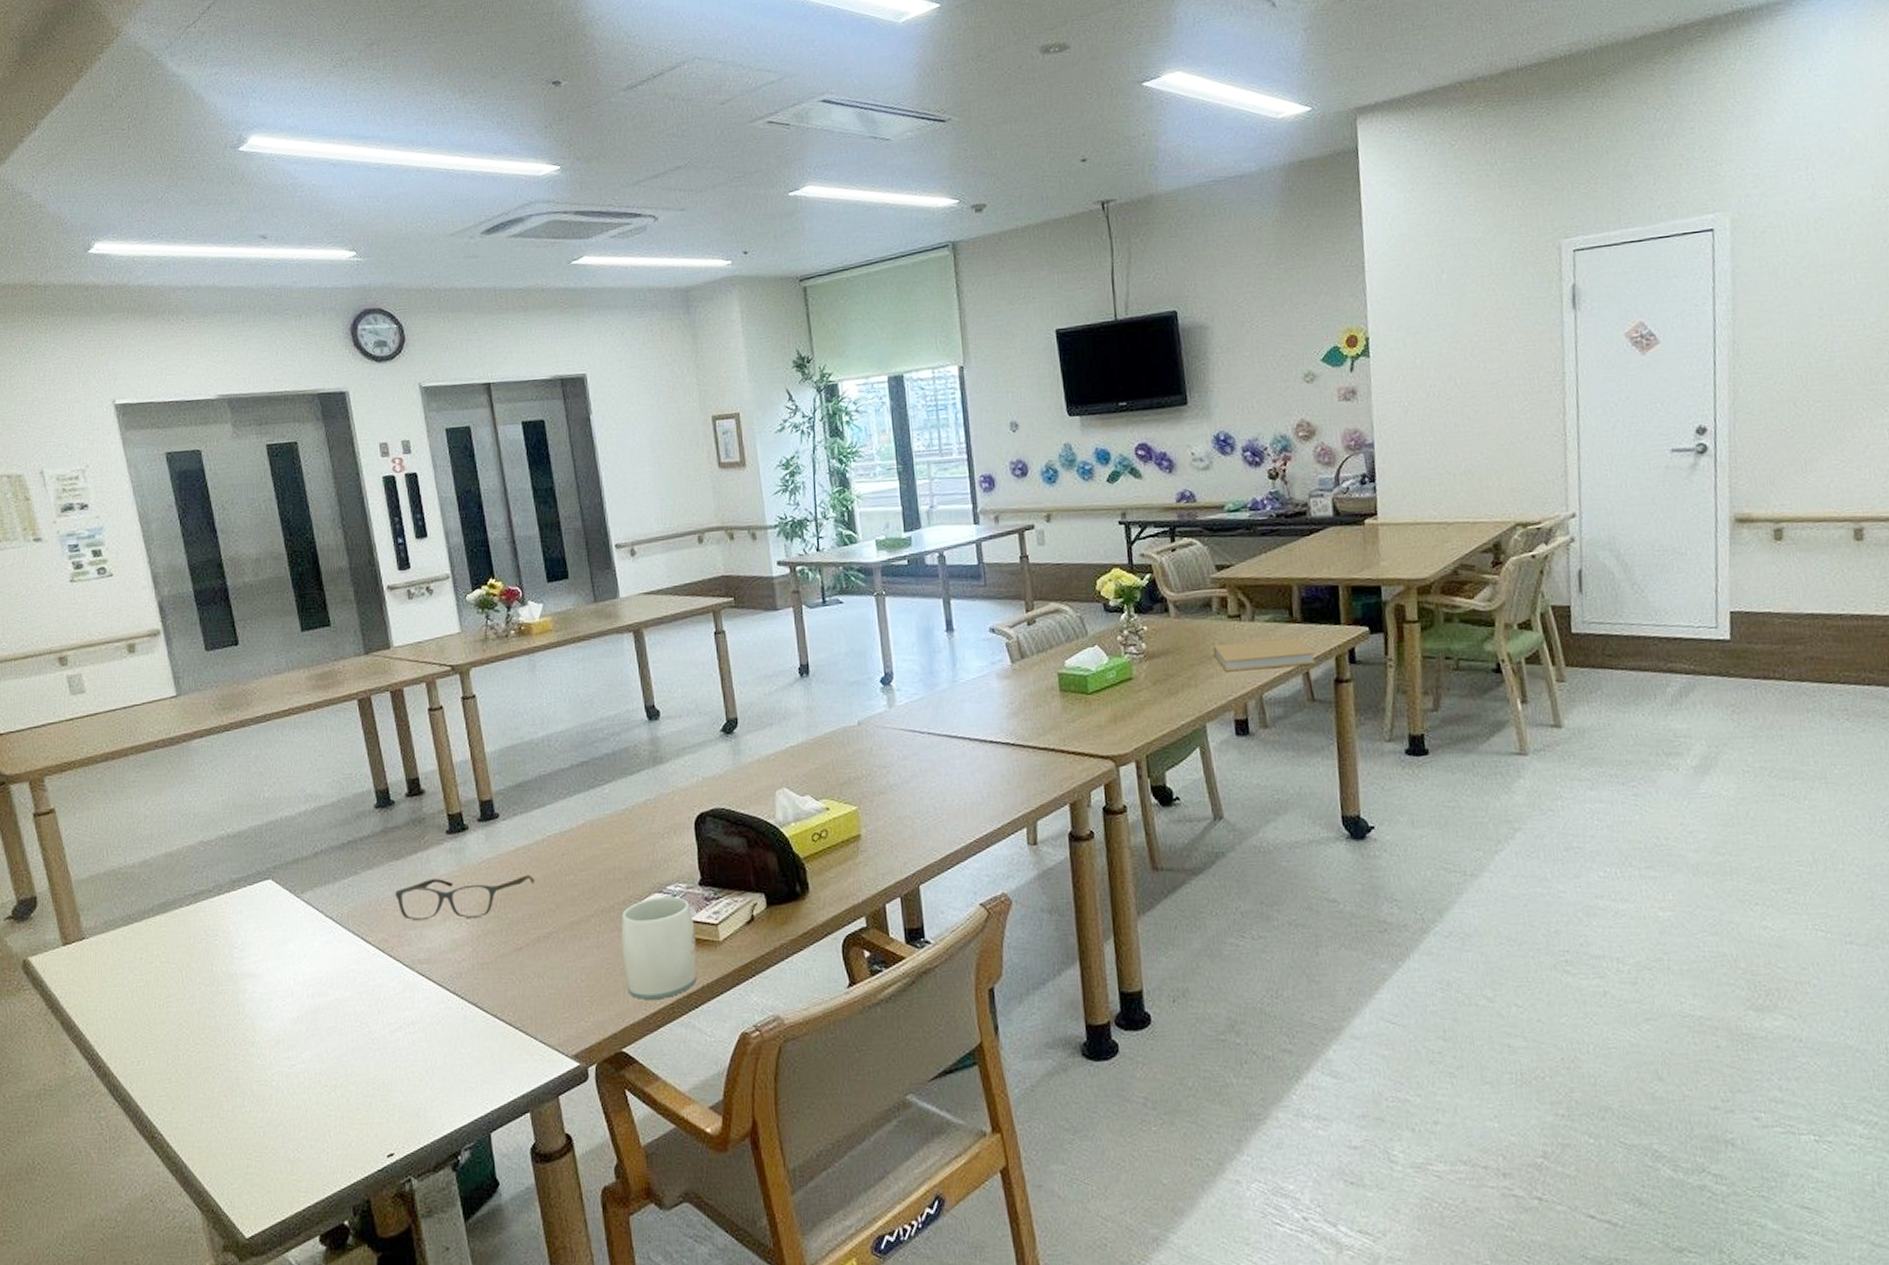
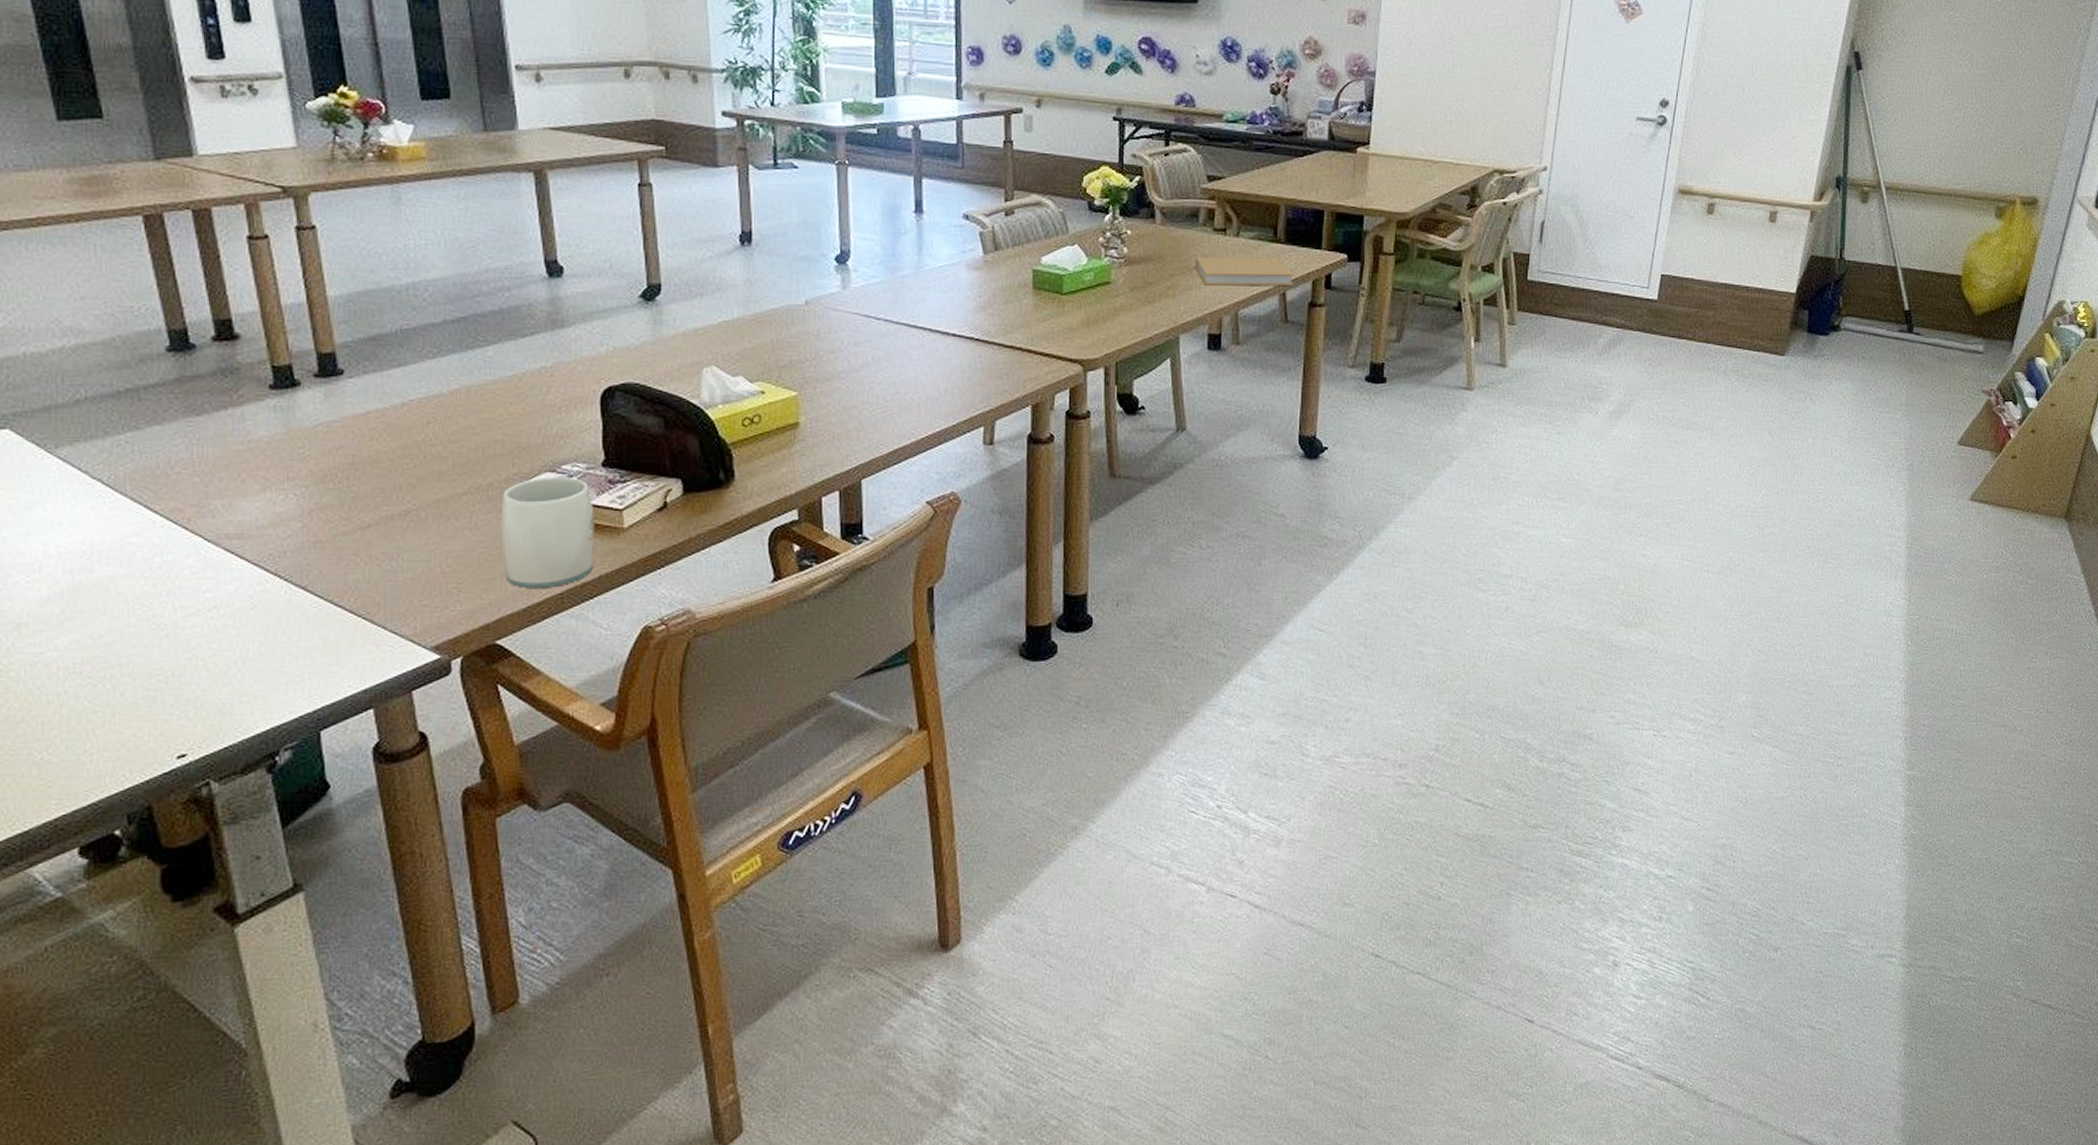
eyeglasses: present [395,874,535,921] -> none [194,441,390,489]

